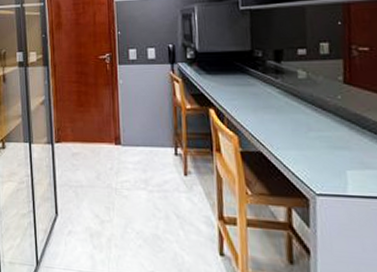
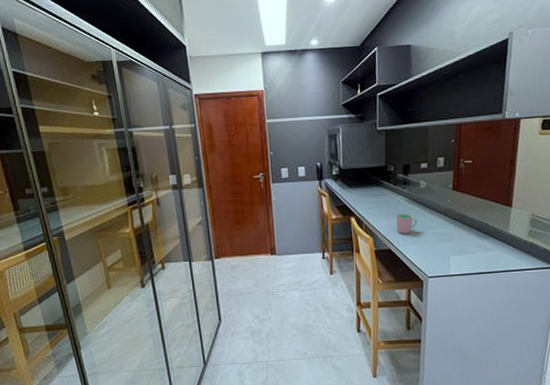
cup: none [266,108,297,134] -> present [395,213,418,234]

